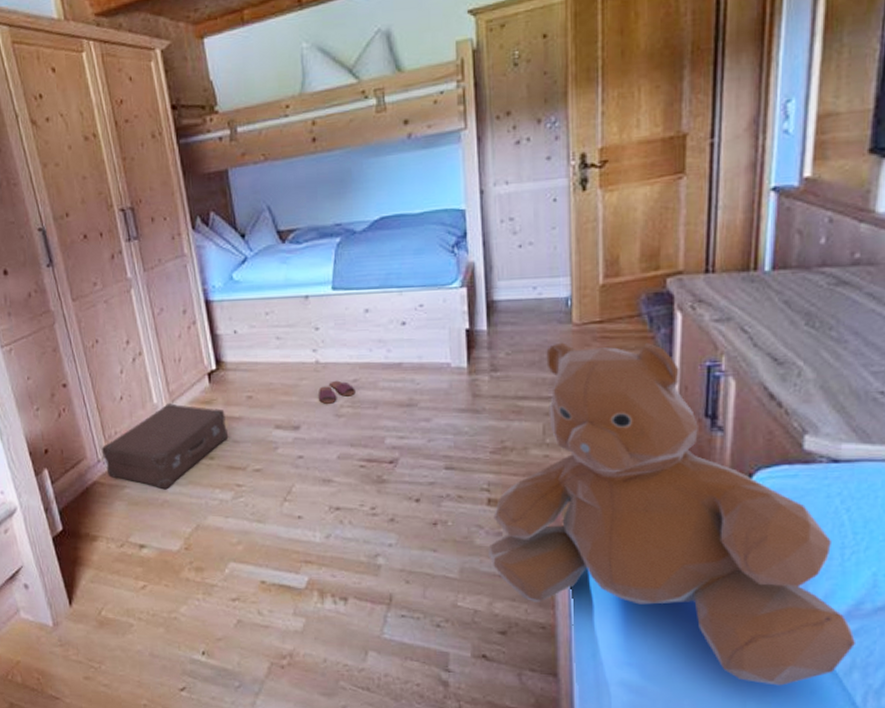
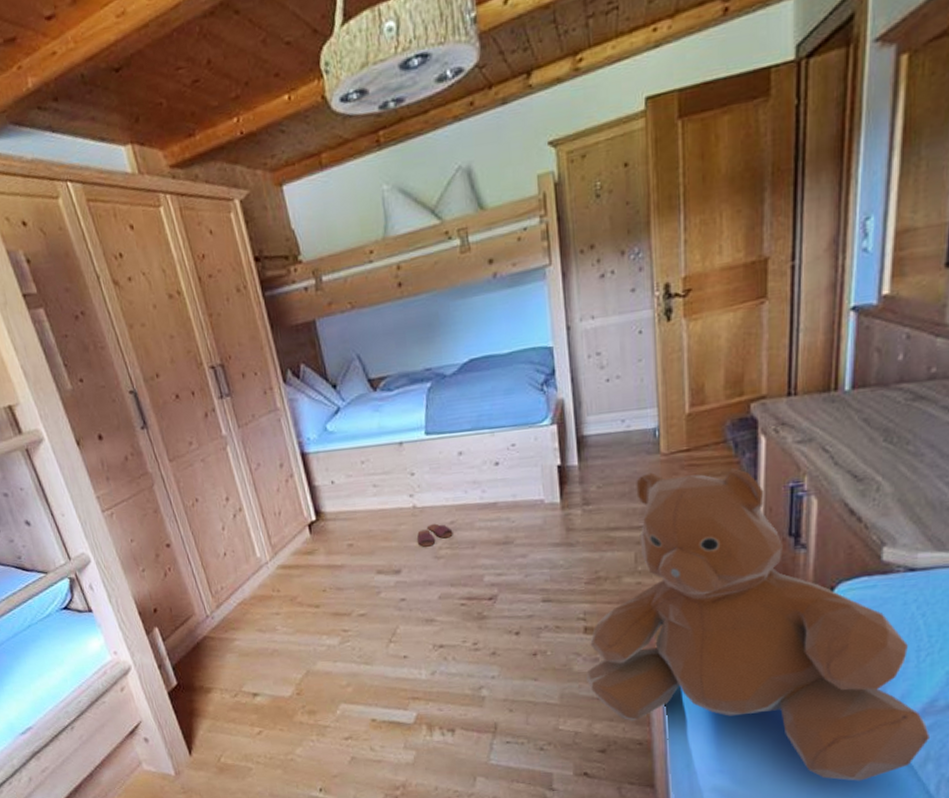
suitcase: present [101,403,229,490] -> none [208,556,333,640]

